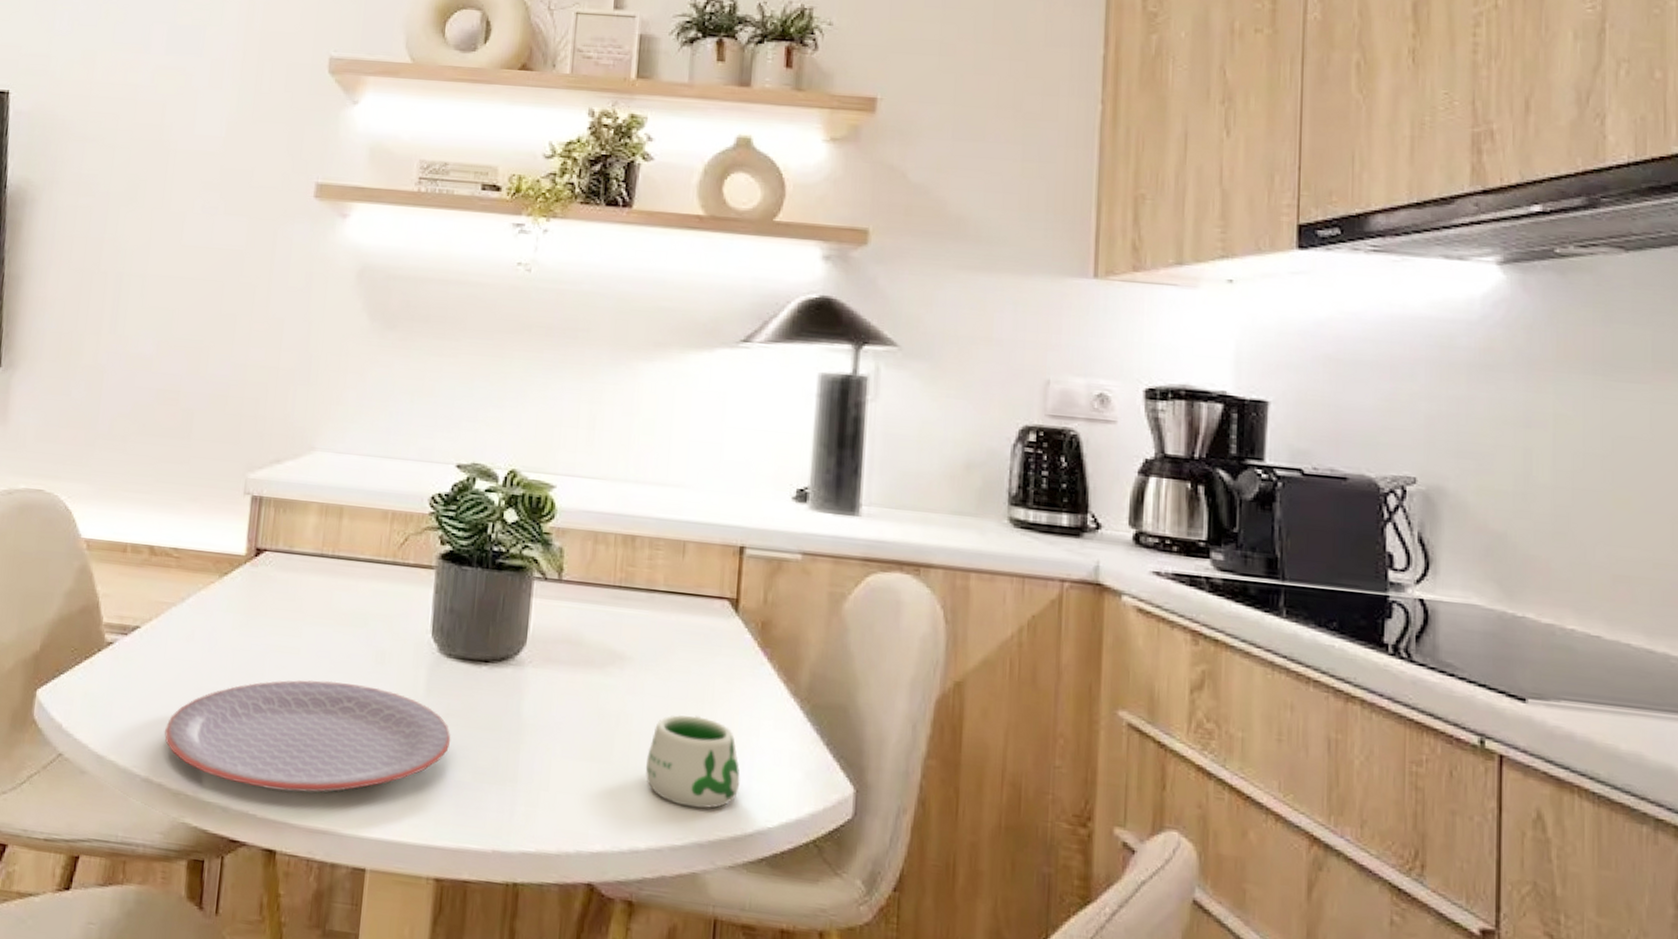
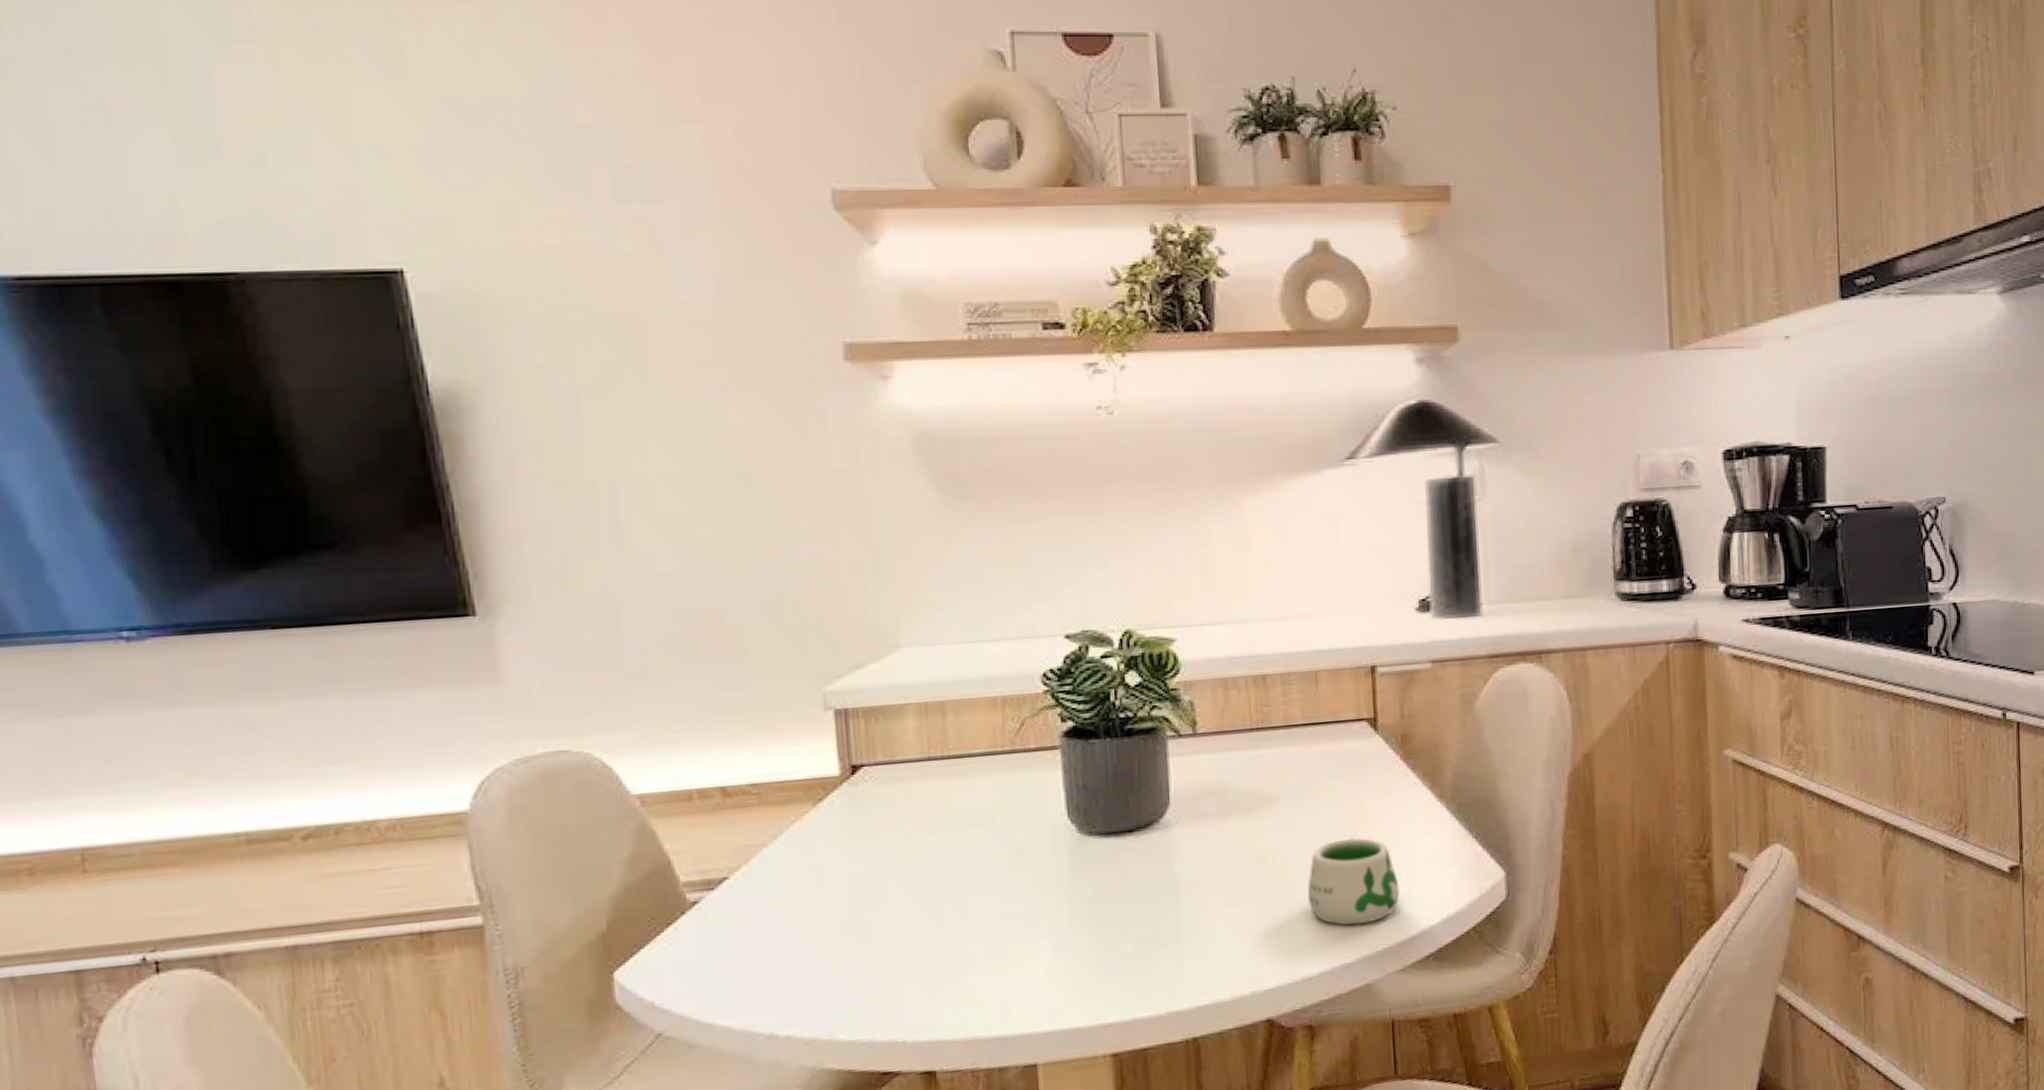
plate: present [164,680,451,793] -> none [781,882,1106,1015]

